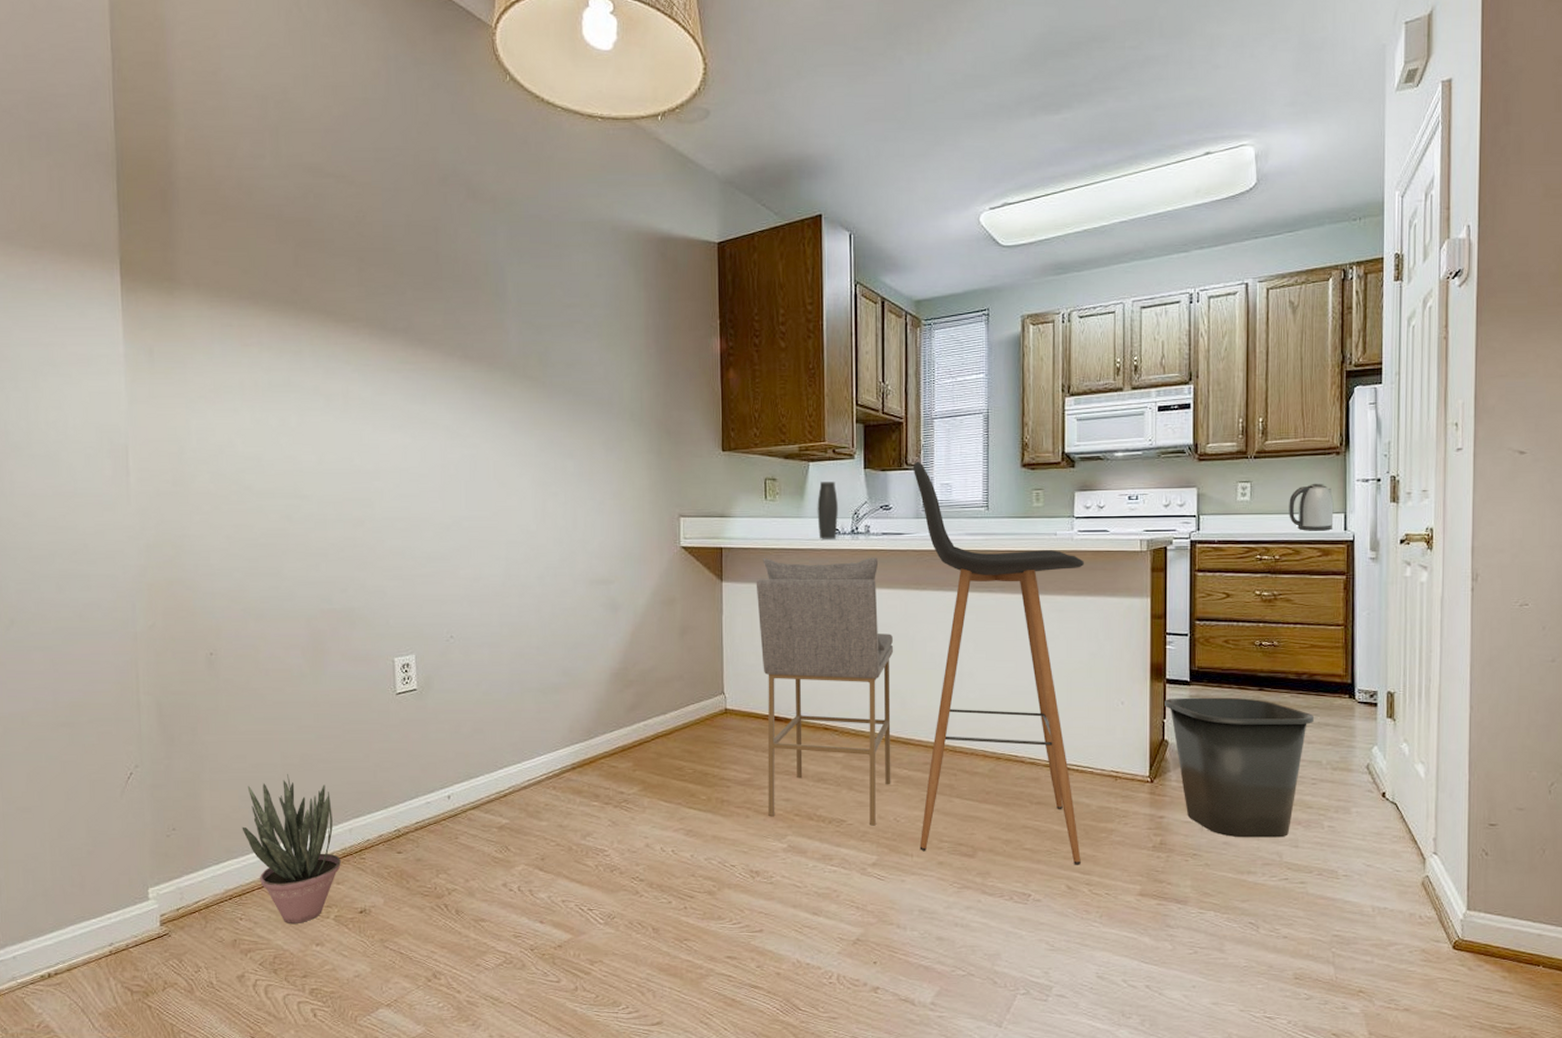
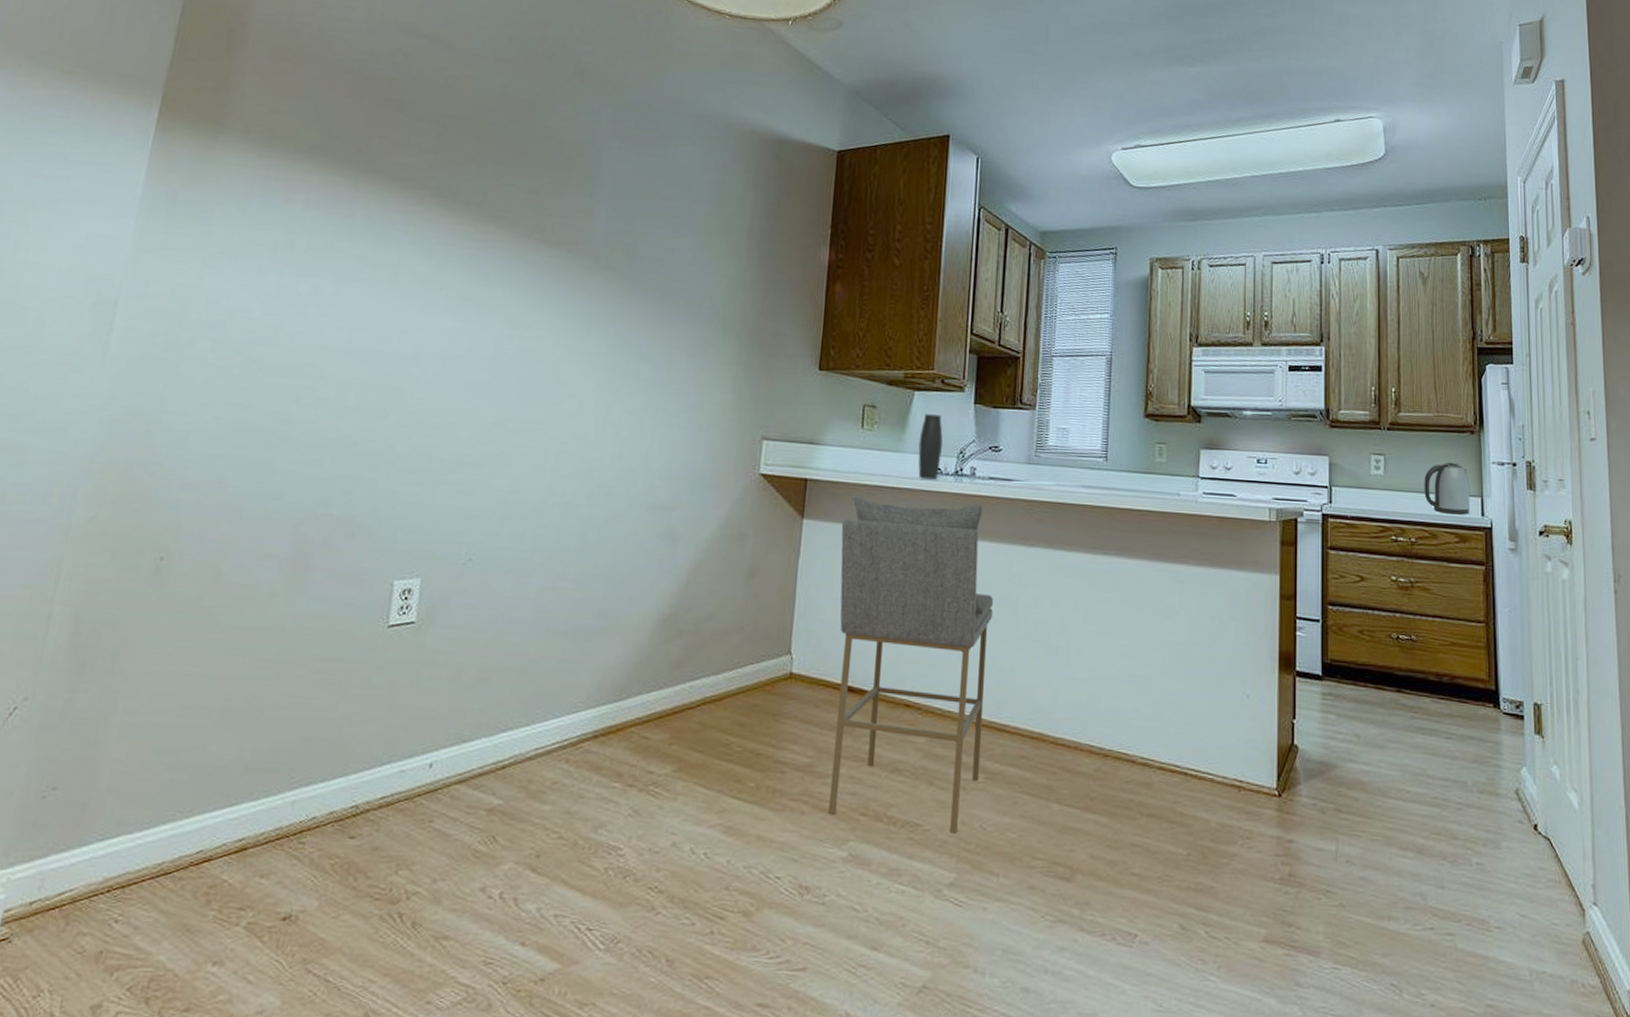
potted plant: present [242,774,341,923] -> none [147,722,276,931]
bar stool: present [912,461,1084,865] -> none [1007,400,1208,899]
waste bin: present [1165,697,1315,838] -> none [1294,694,1458,875]

